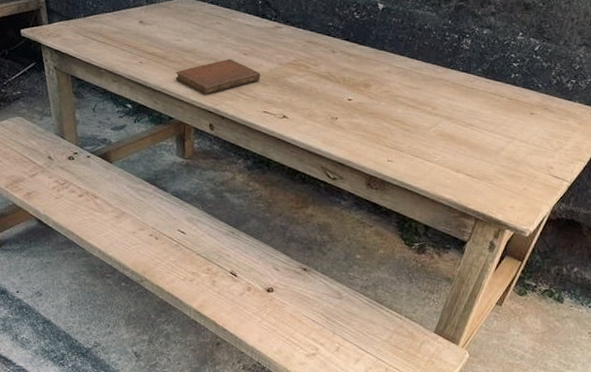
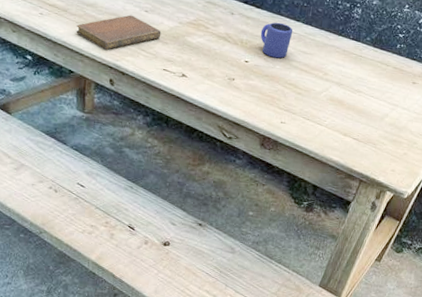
mug: none [363,58,398,95] -> present [260,22,293,59]

